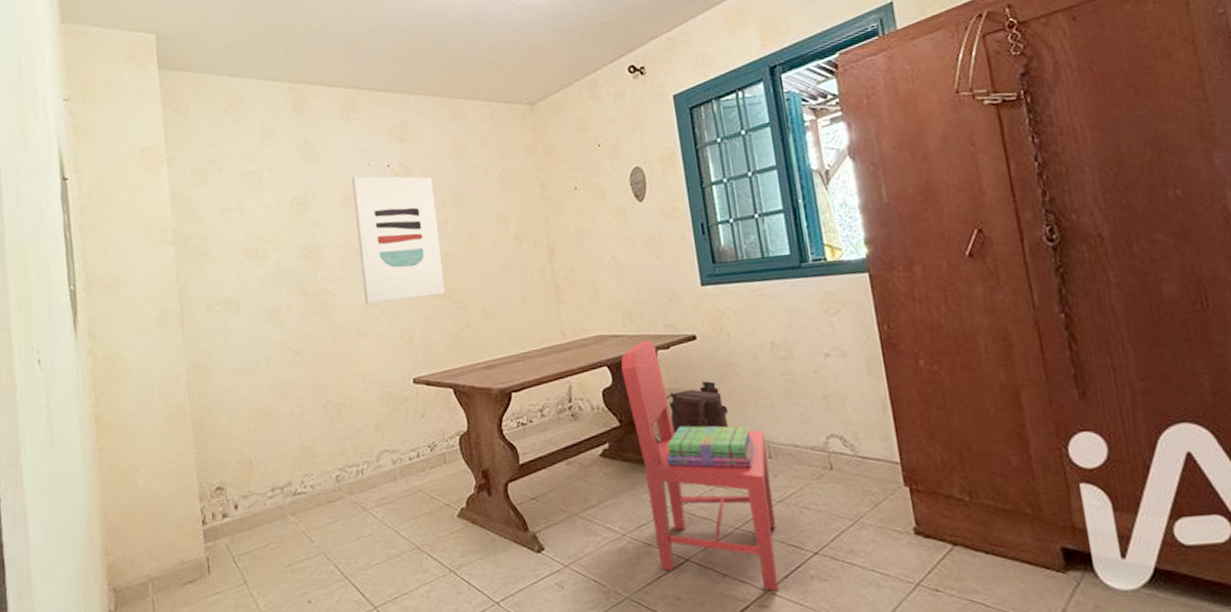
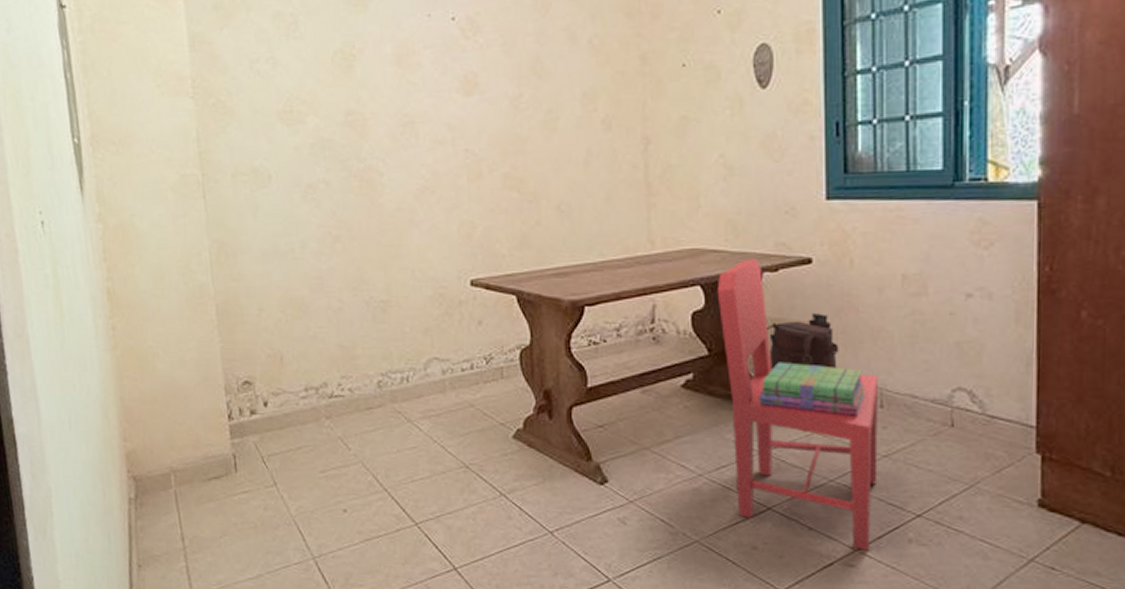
wall art: present [351,175,446,305] -> none [407,29,515,189]

